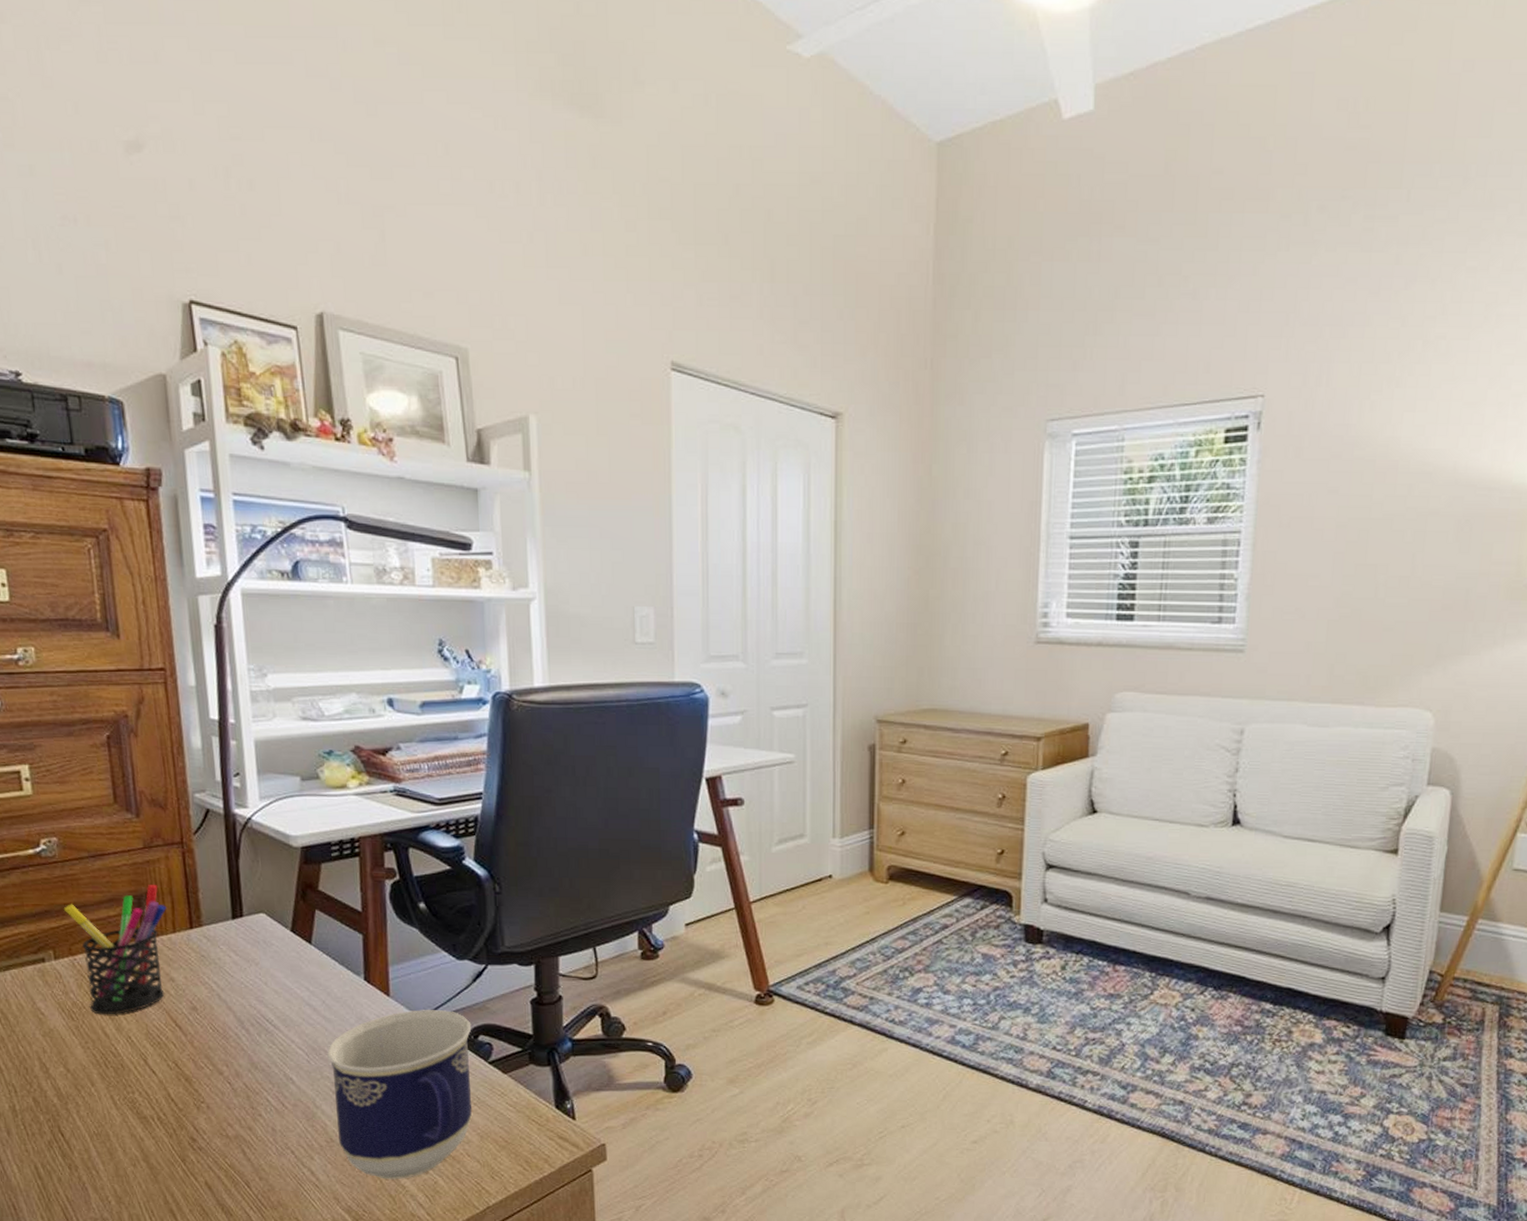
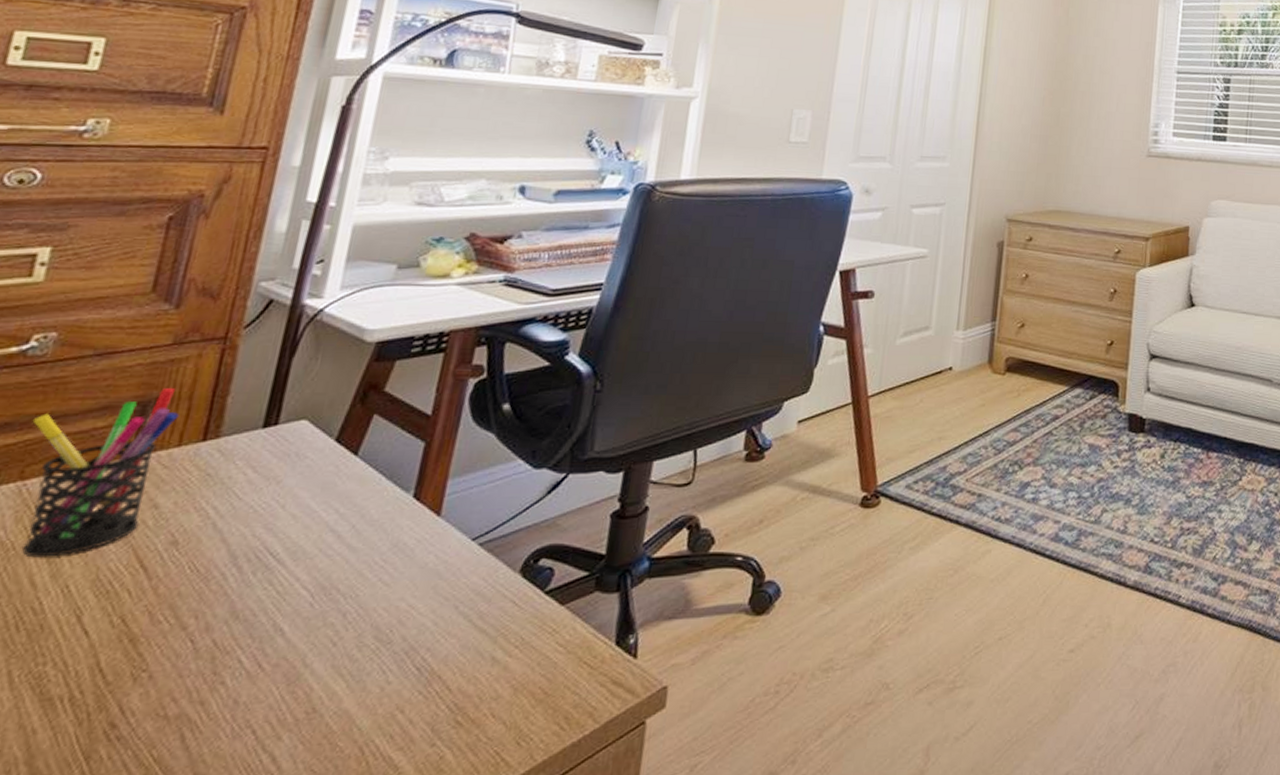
cup: present [327,1010,473,1180] -> none [323,530,534,760]

